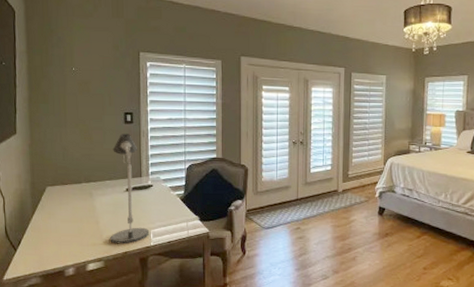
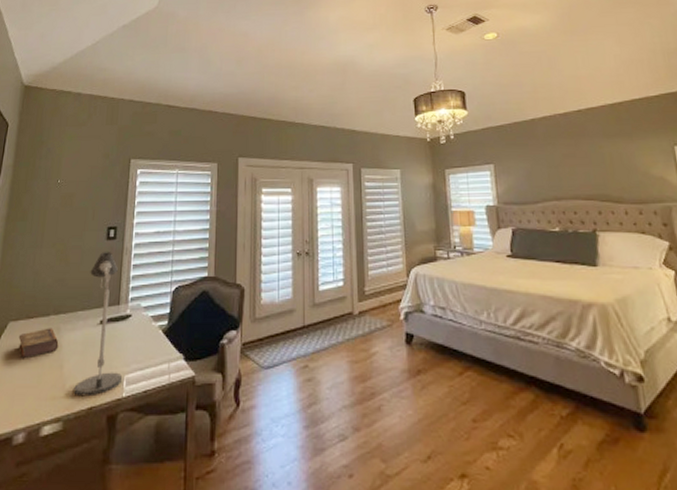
book: none [57,192,93,216] -> present [18,328,59,359]

